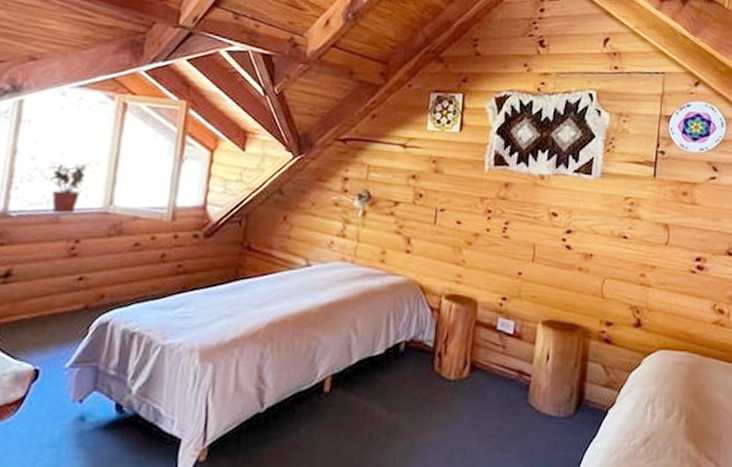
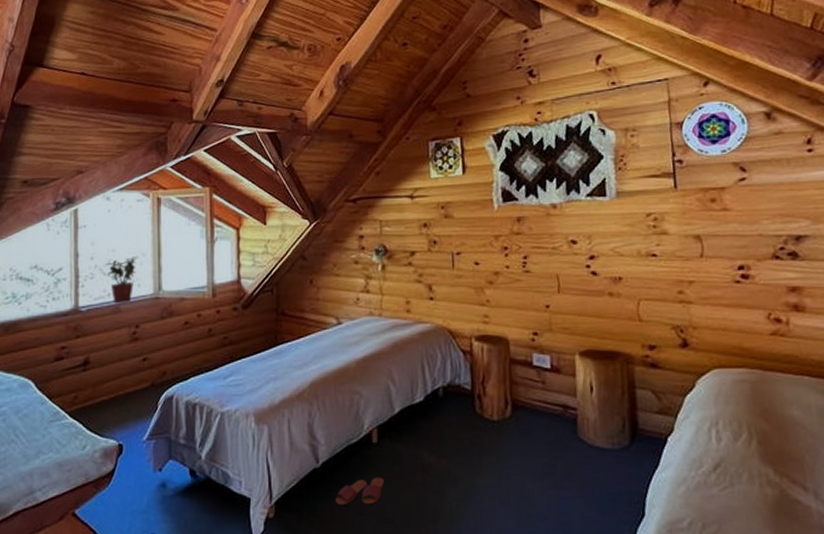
slippers: none [275,427,330,455] -> present [336,477,384,506]

